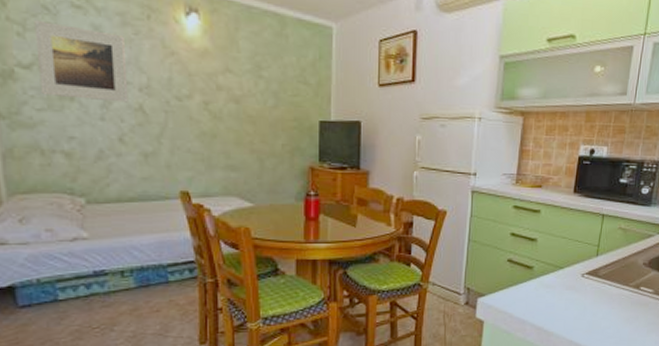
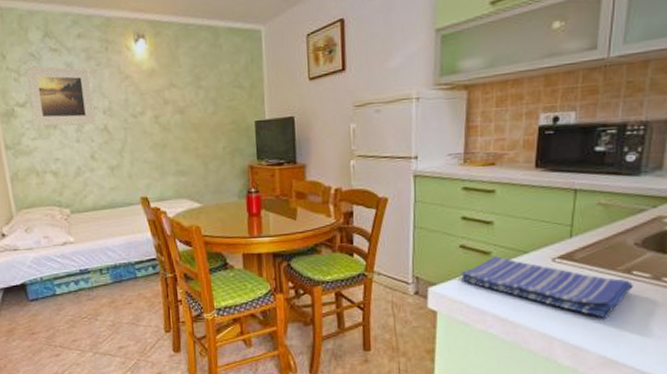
dish towel: none [506,270,640,328] -> present [460,256,633,319]

